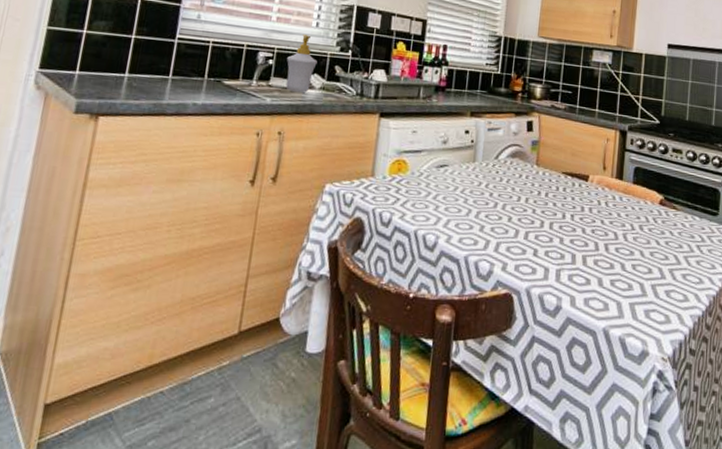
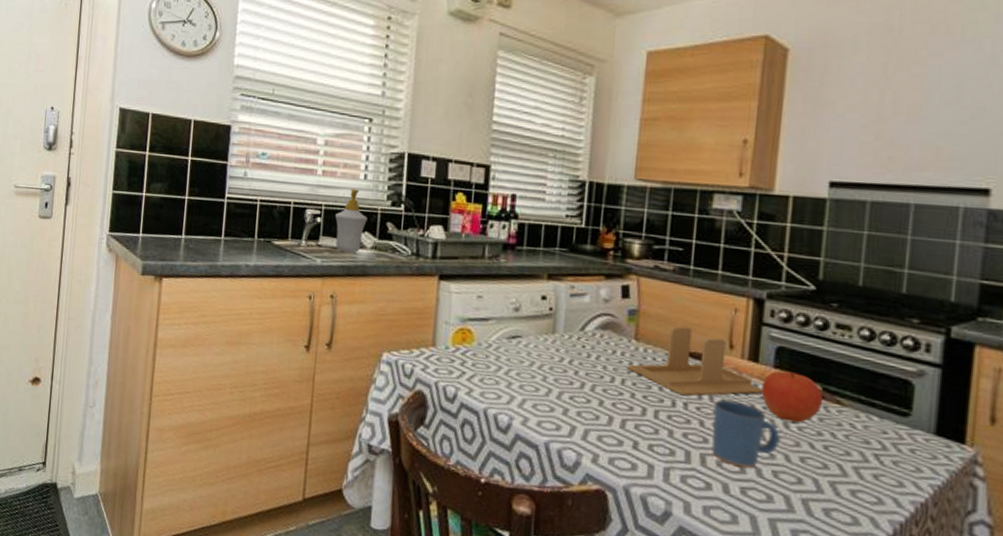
napkin holder: none [529,153,626,209] -> present [626,326,764,396]
mug: none [590,210,637,264] -> present [712,399,780,469]
fruit: none [625,185,665,225] -> present [761,370,824,423]

